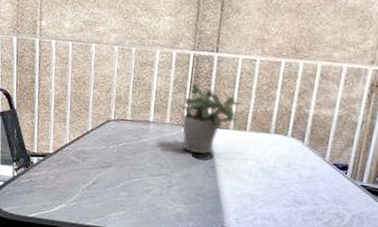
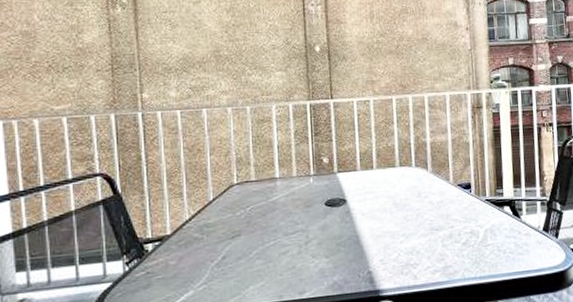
potted plant: present [179,84,242,154] -> none [304,132,364,202]

